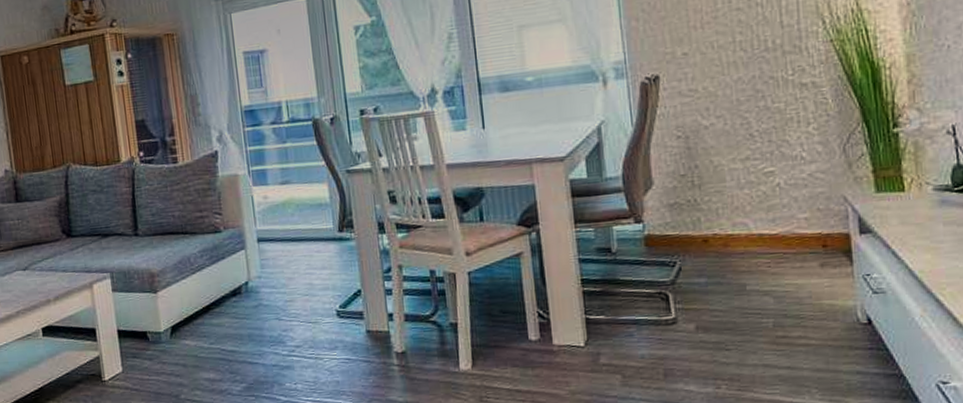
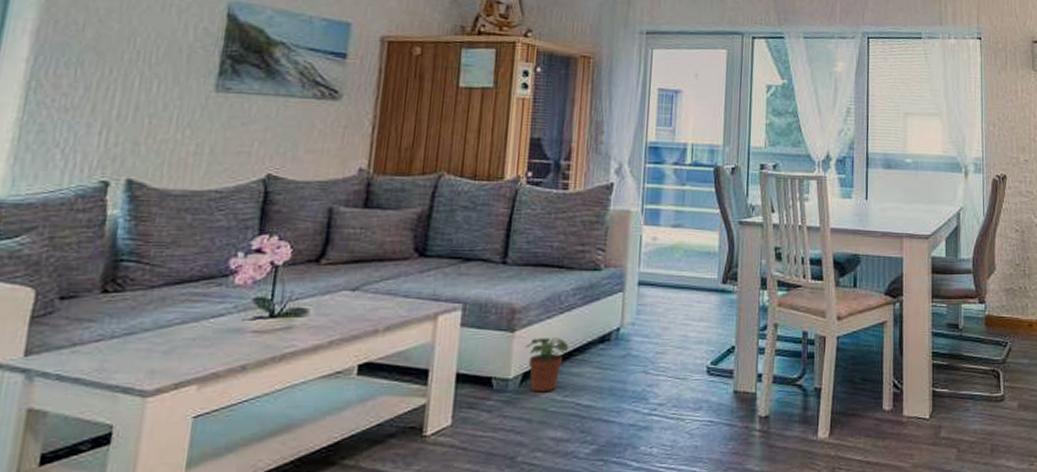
potted plant: none [168,295,206,342] -> present [525,338,569,393]

